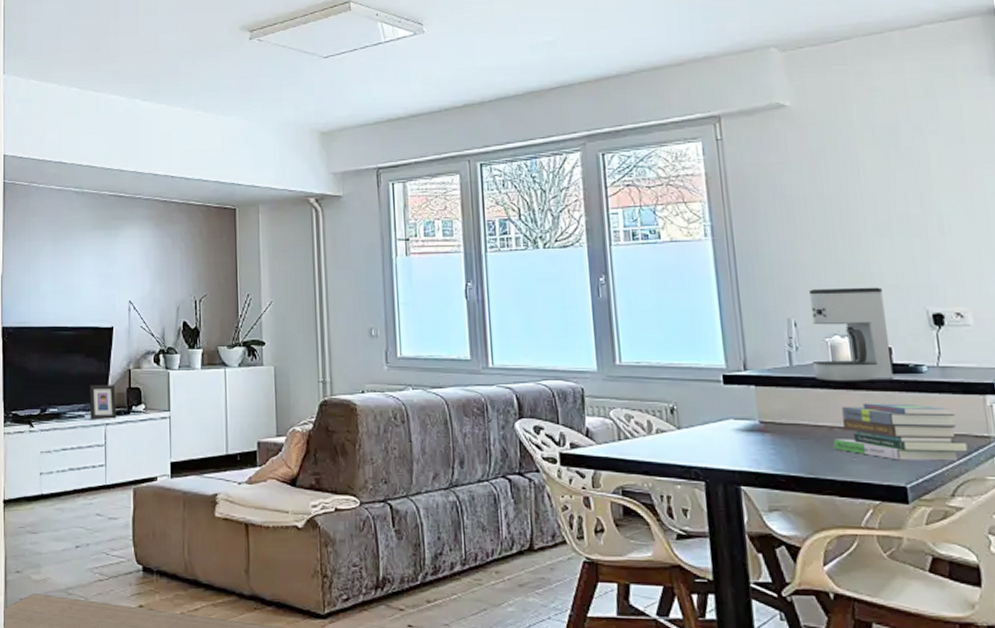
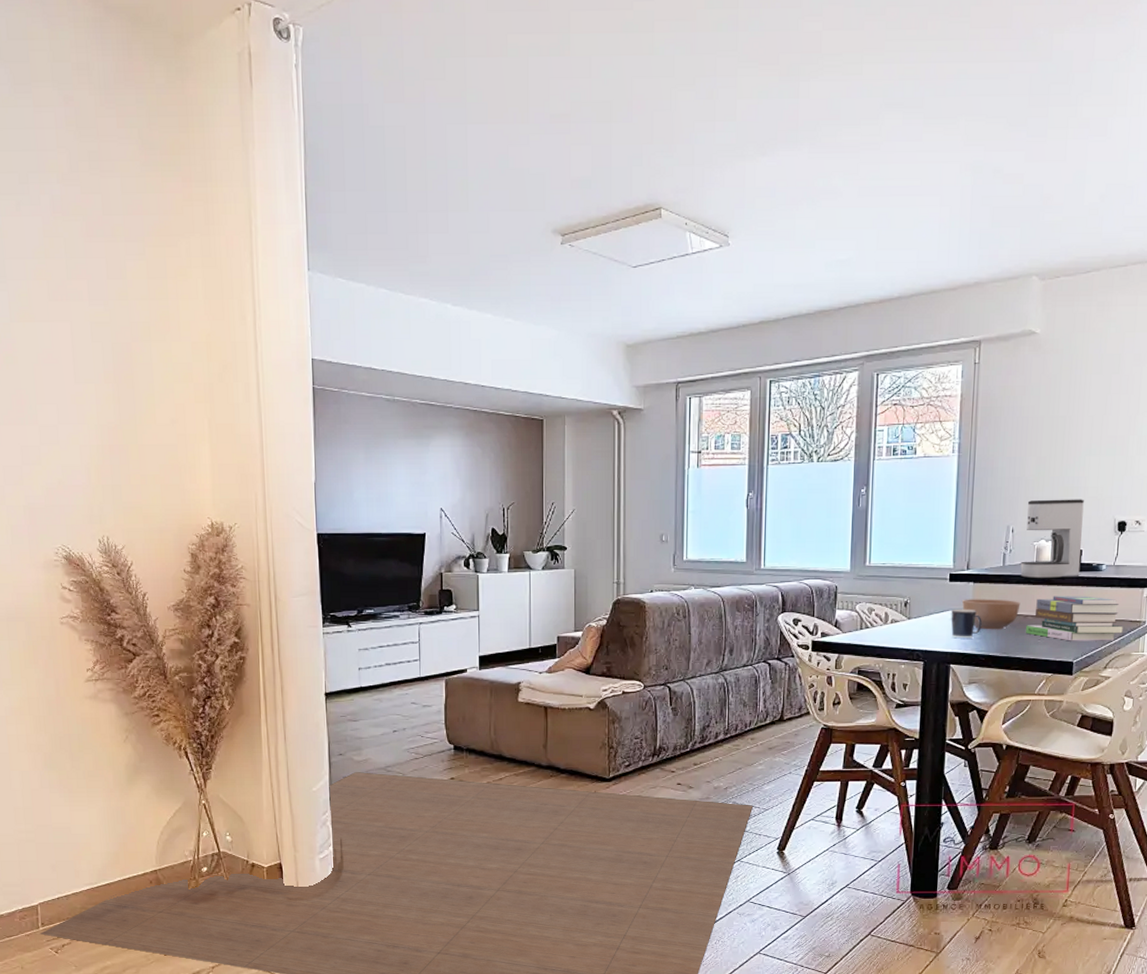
picture frame: present [89,385,117,420] -> none [403,587,430,620]
mug: none [731,417,775,454] -> present [950,609,982,639]
bowl: none [743,405,822,444] -> present [961,599,1021,630]

